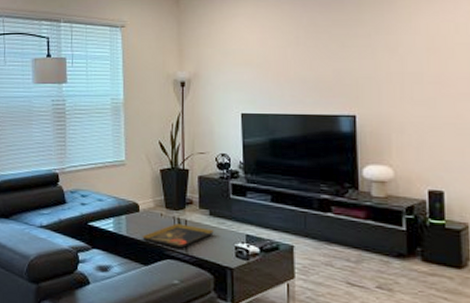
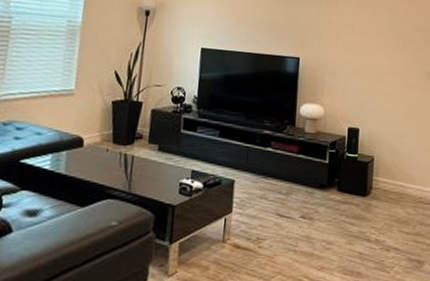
decorative tray: present [142,223,214,249] -> none [82,160,161,187]

